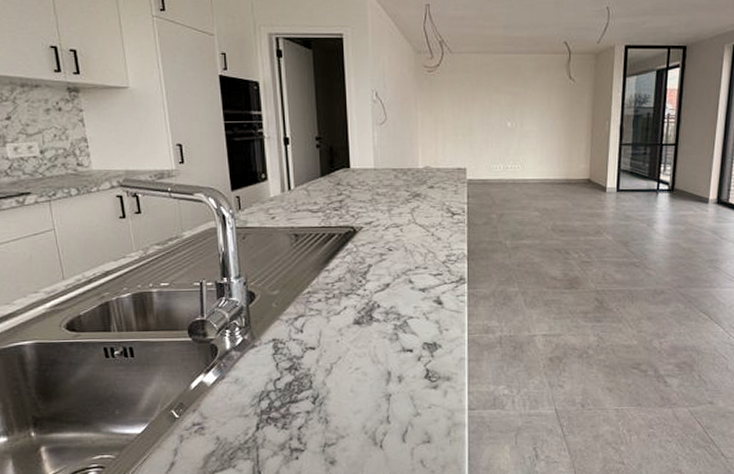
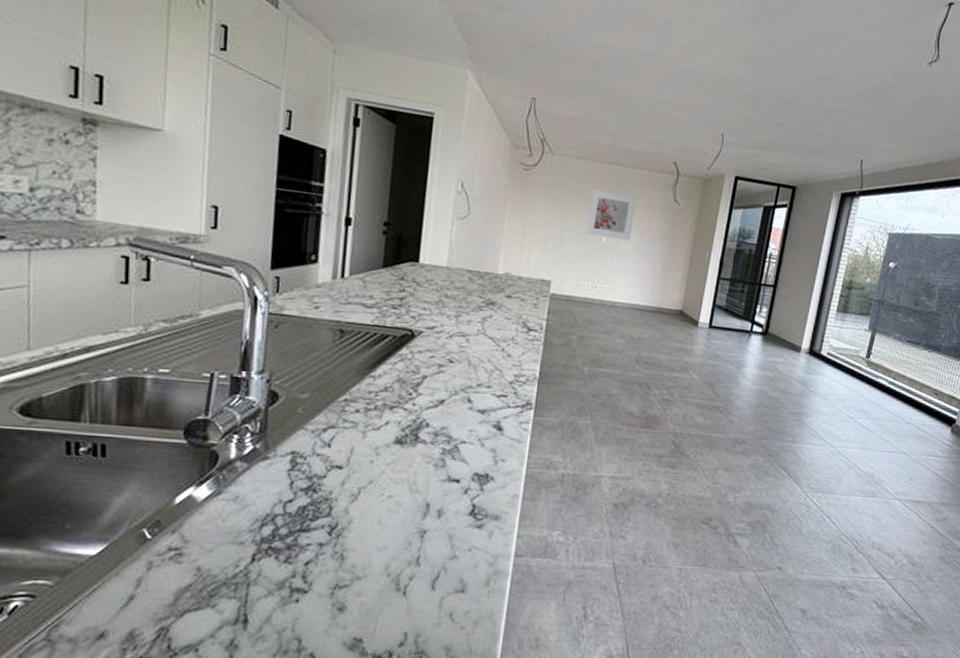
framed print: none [491,79,534,122] -> present [586,189,637,241]

